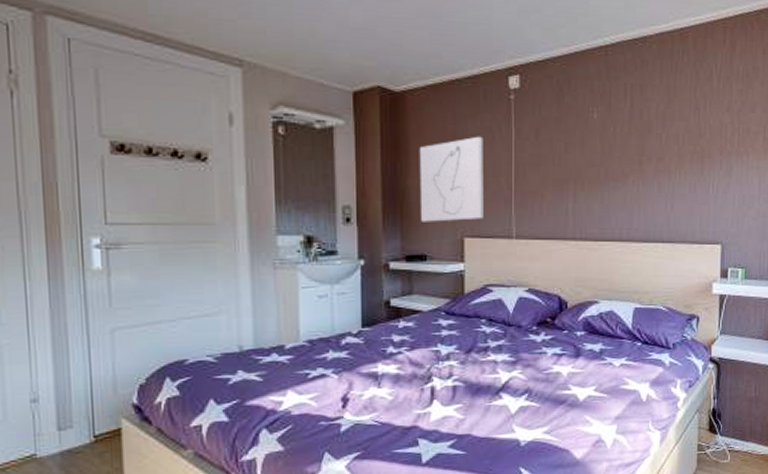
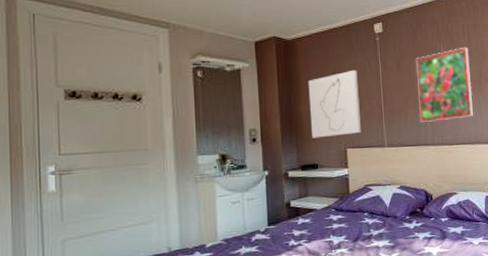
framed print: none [558,113,630,210] -> present [416,47,473,122]

